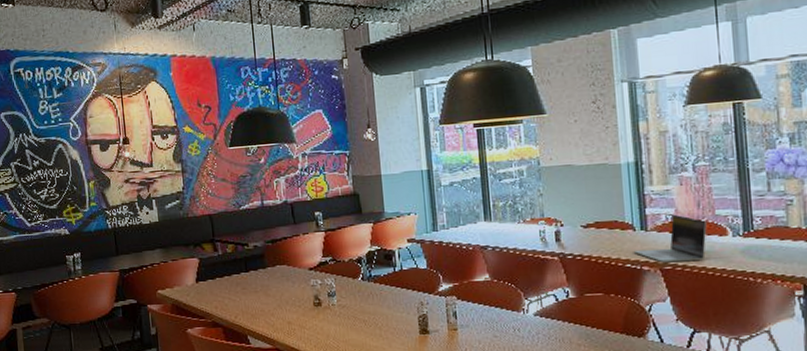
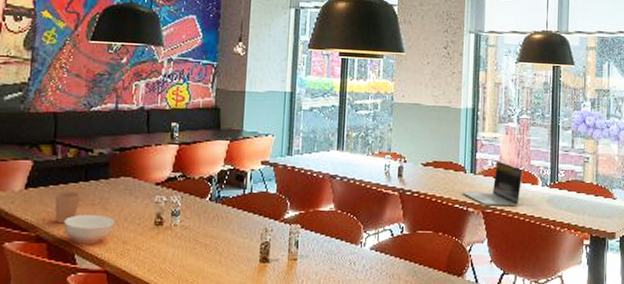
dixie cup: none [222,282,244,310] -> present [54,192,80,224]
bowl: none [233,300,279,327] -> present [63,214,116,244]

